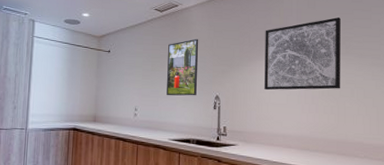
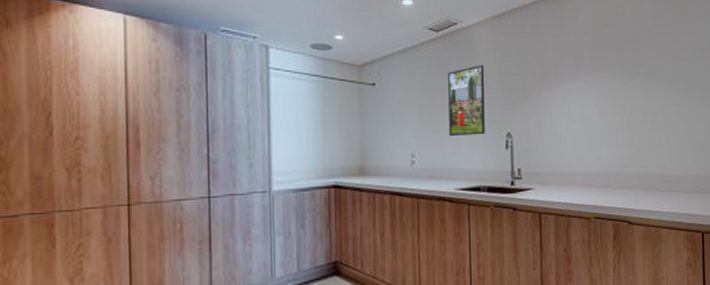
wall art: present [264,17,341,91] -> none [559,35,641,123]

